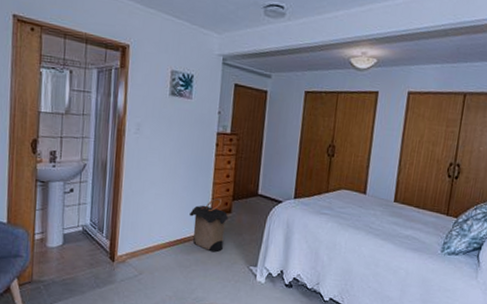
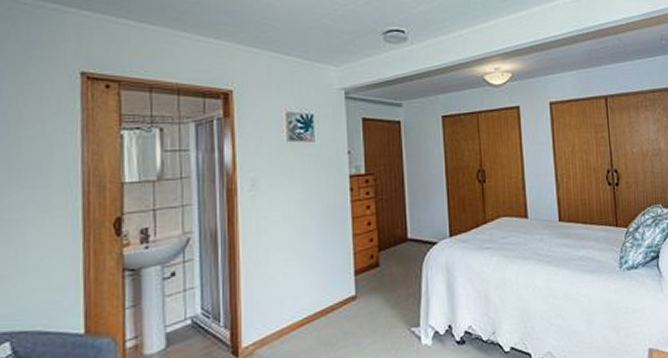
laundry hamper: present [189,197,229,252] -> none [329,251,377,318]

